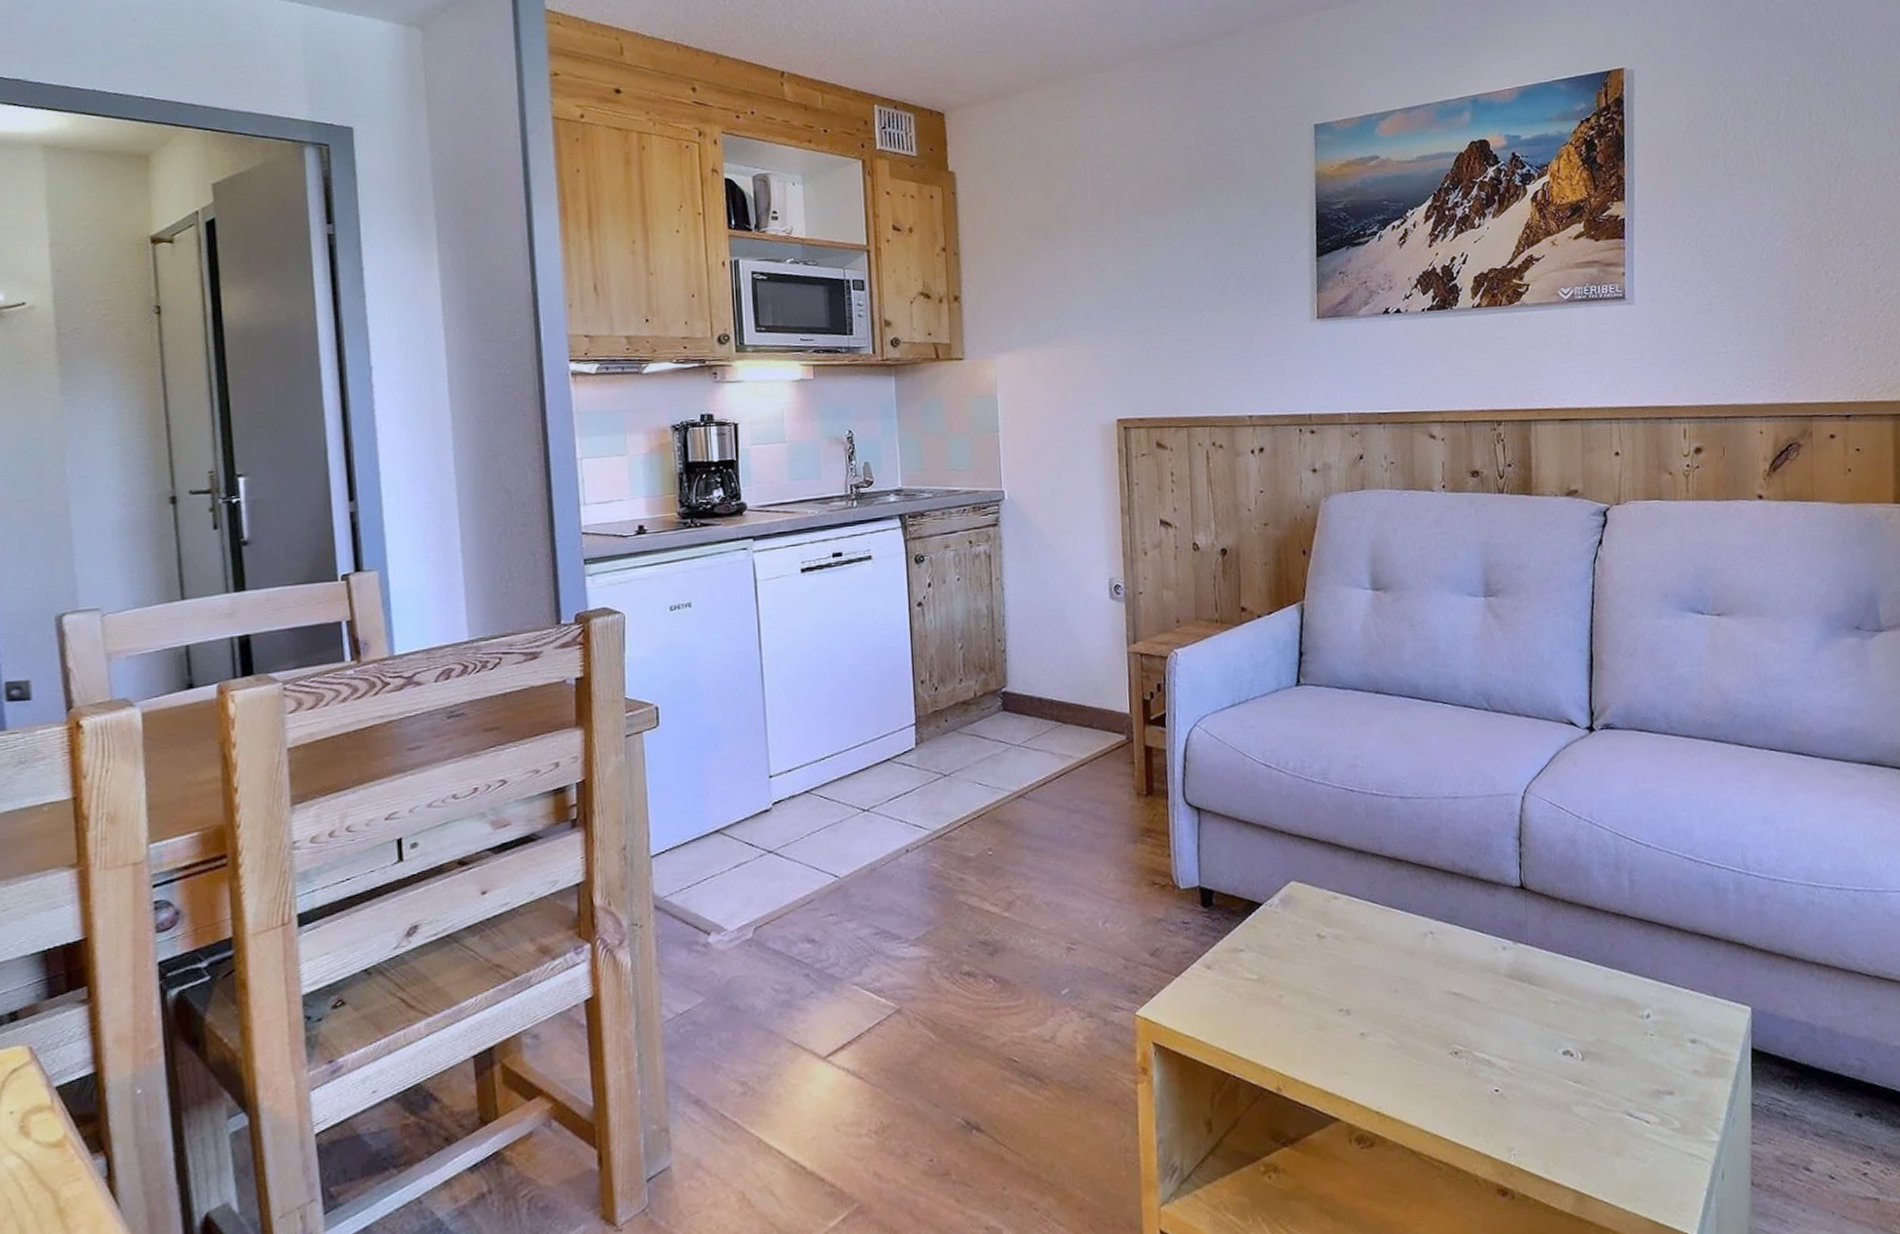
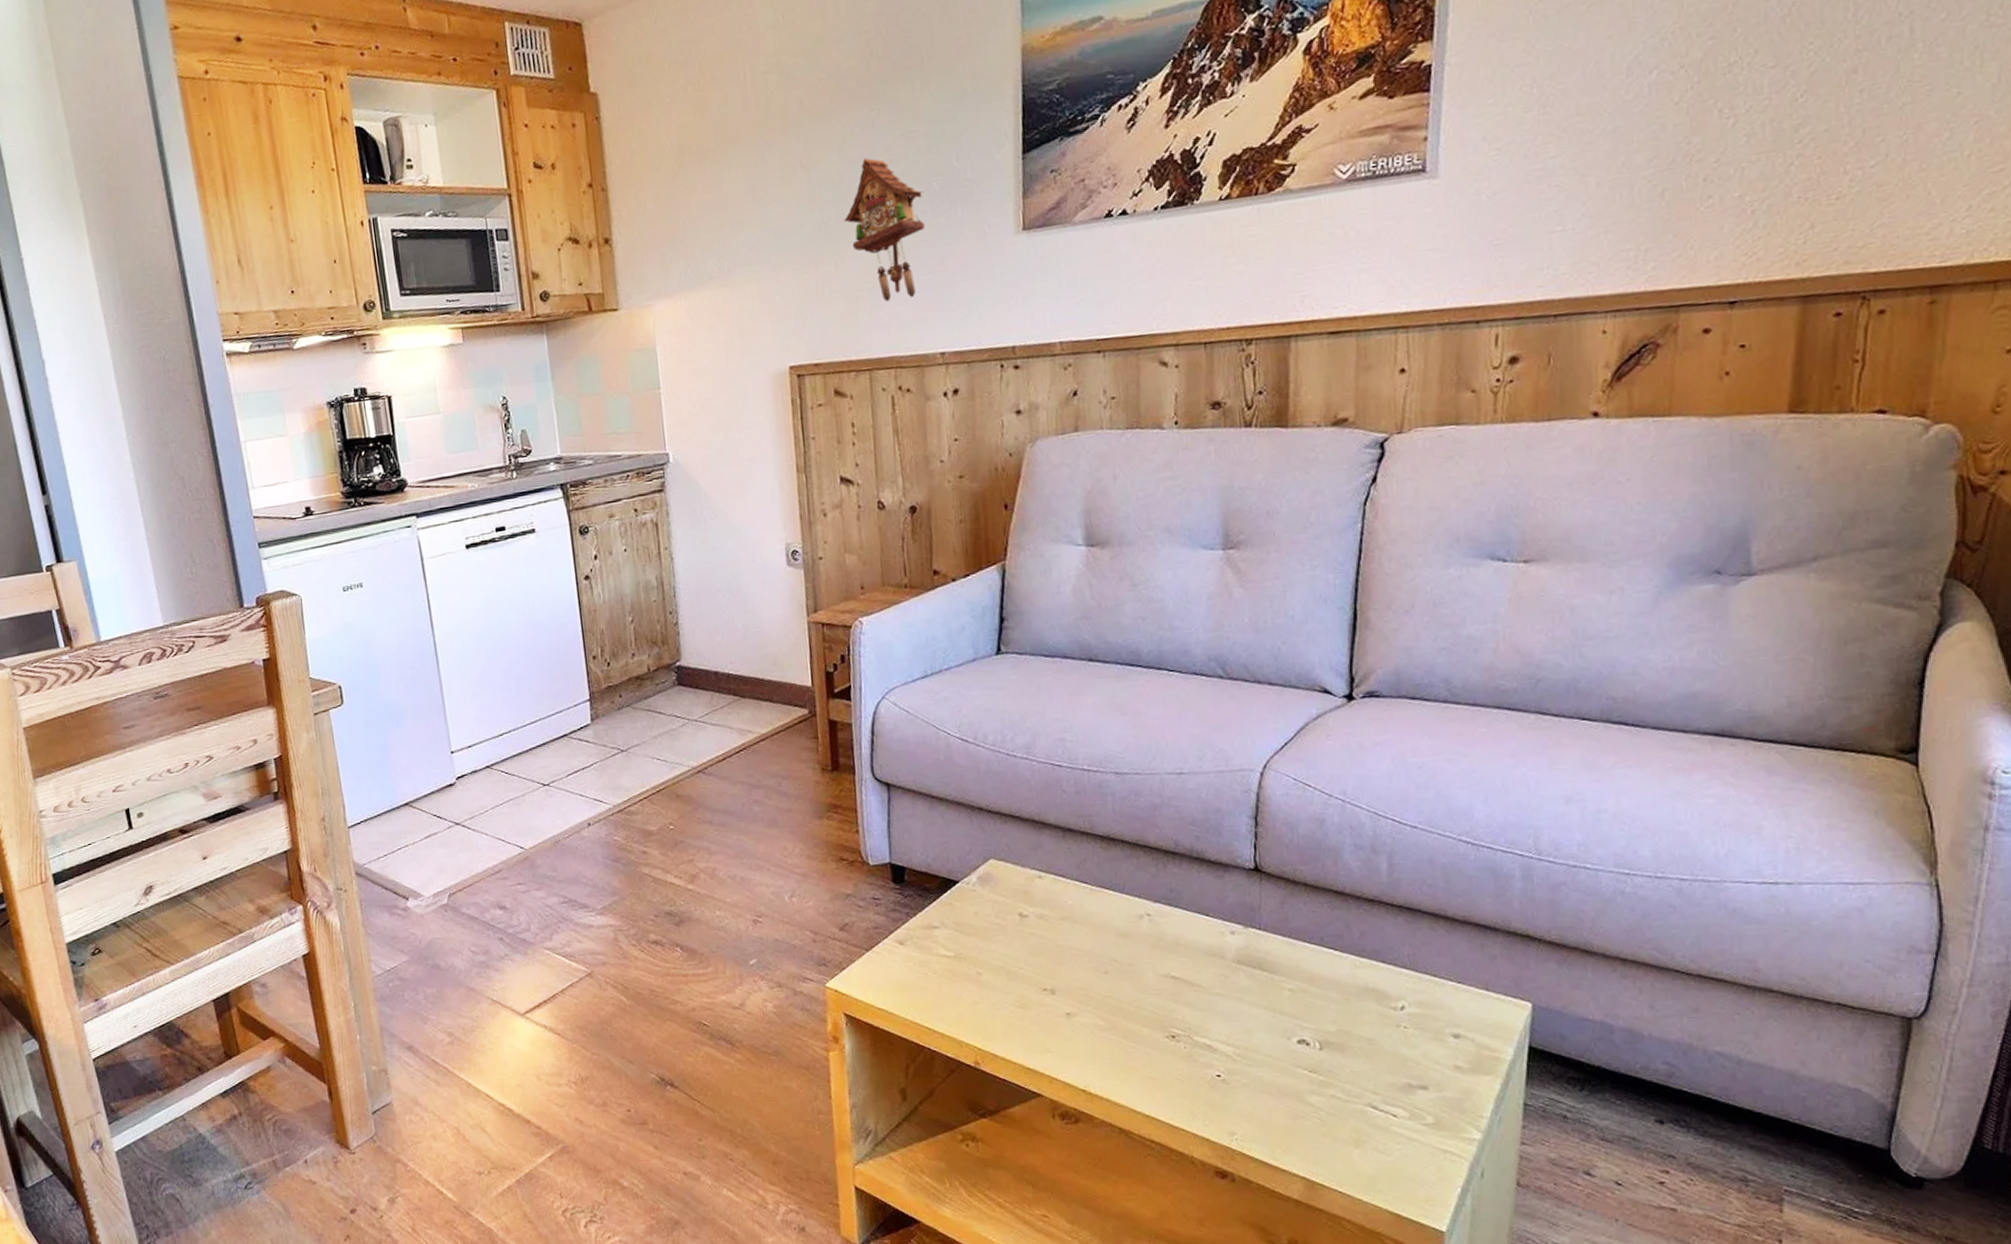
cuckoo clock: none [1168,249,1237,369] -> present [844,158,925,302]

